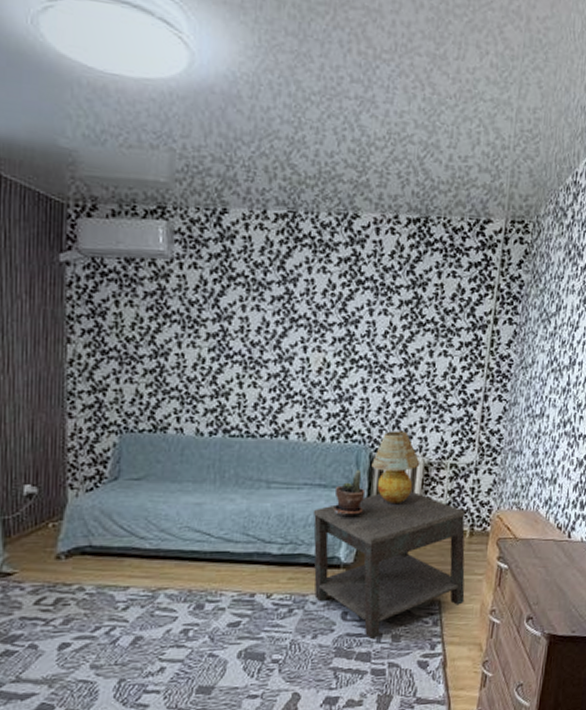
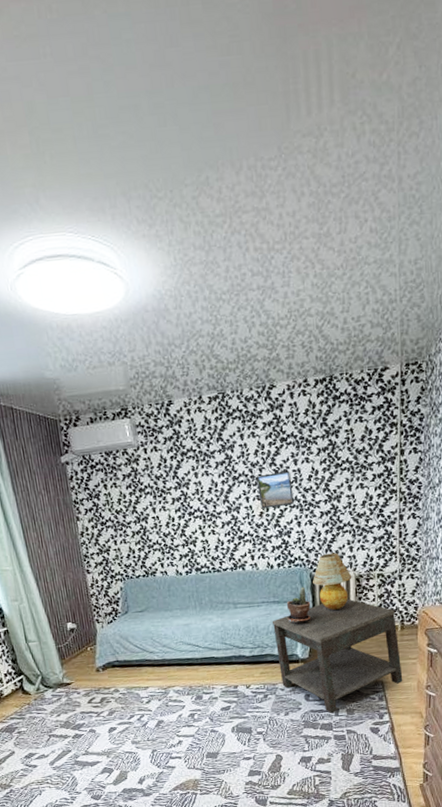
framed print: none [320,321,364,365] -> present [257,471,294,509]

